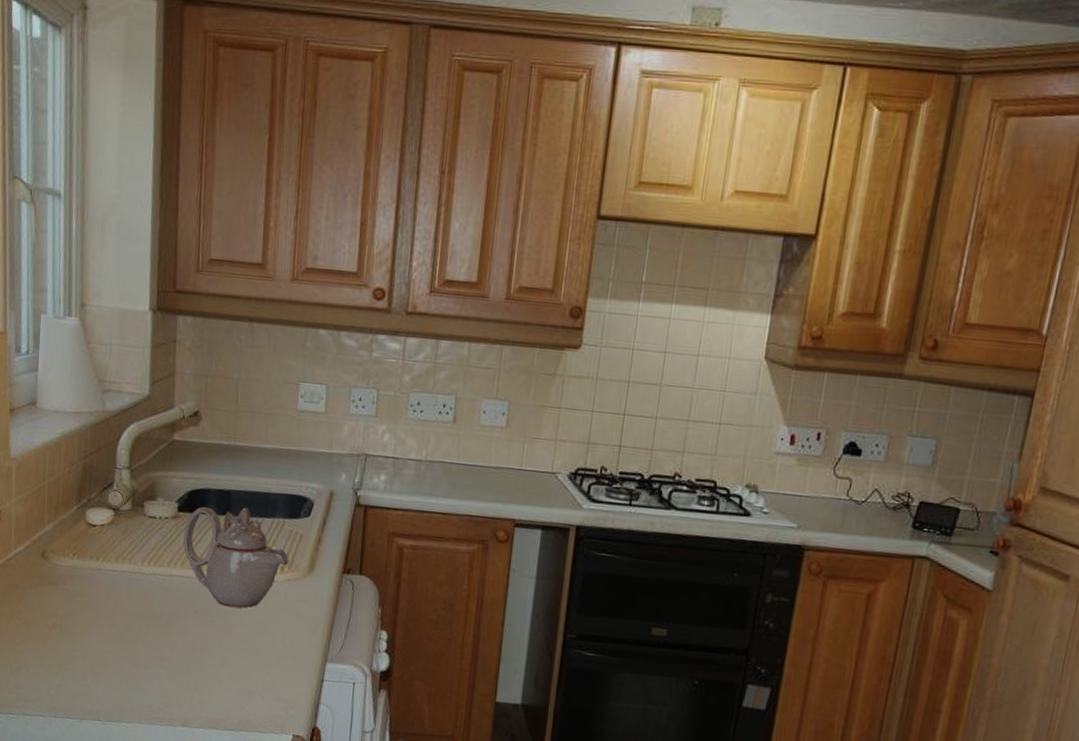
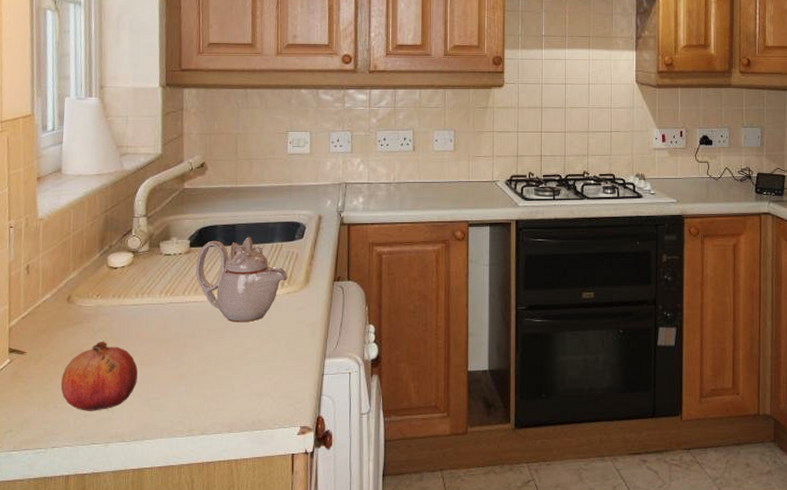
fruit: none [33,606,116,683] -> present [60,341,138,411]

